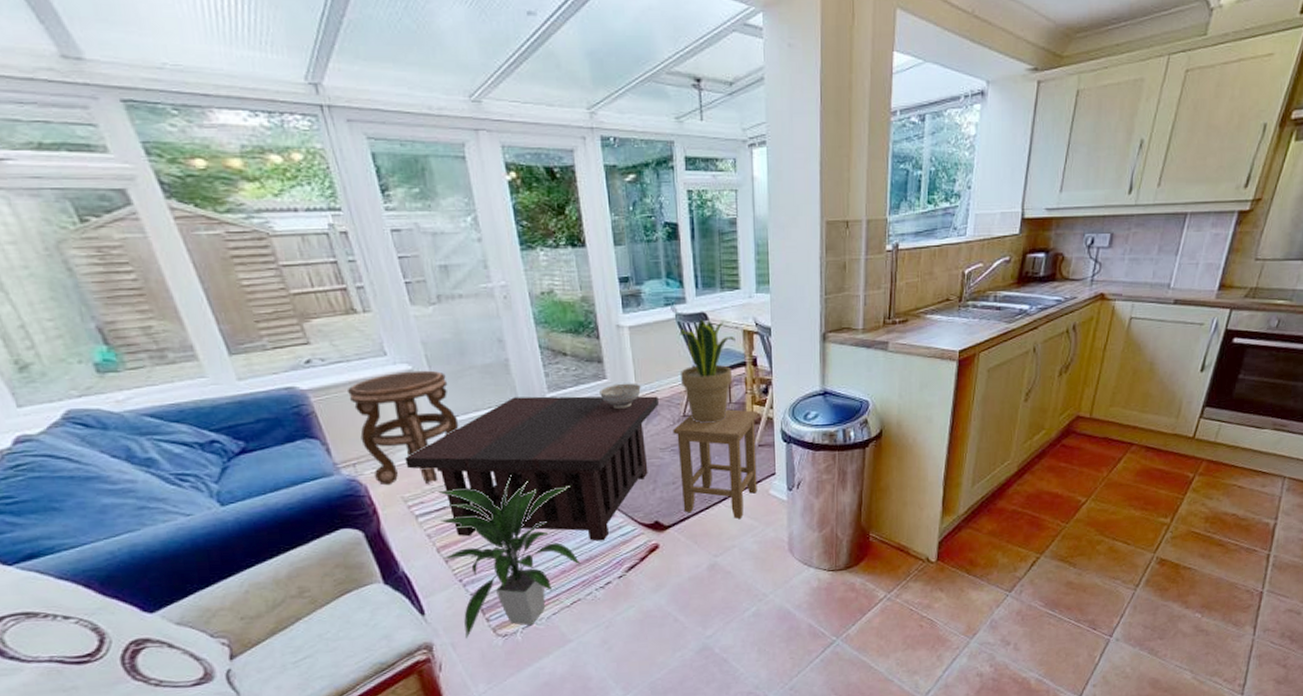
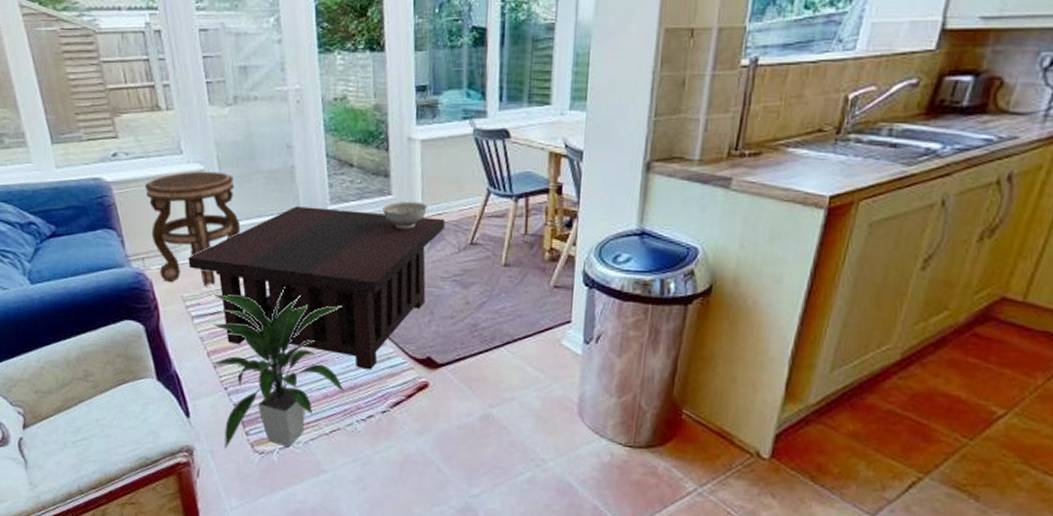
stool: present [673,409,759,519] -> none [457,241,558,368]
potted plant: present [679,319,736,424] -> none [472,137,539,256]

